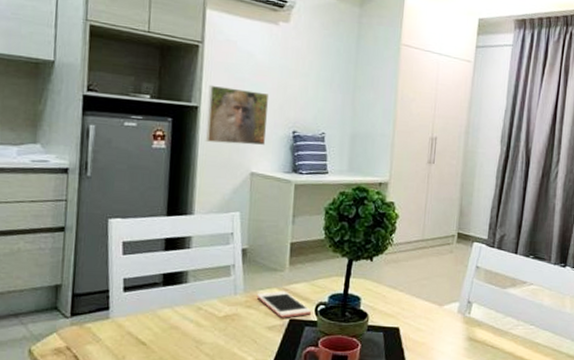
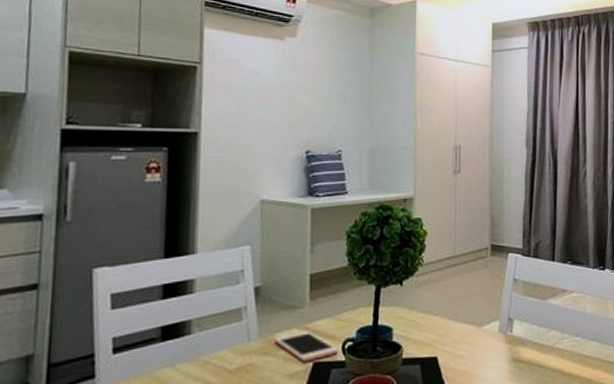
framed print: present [205,85,270,146] -> none [207,108,278,170]

